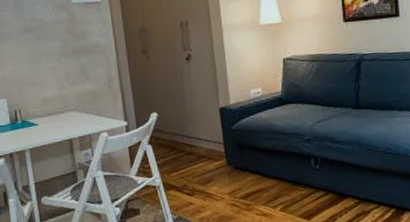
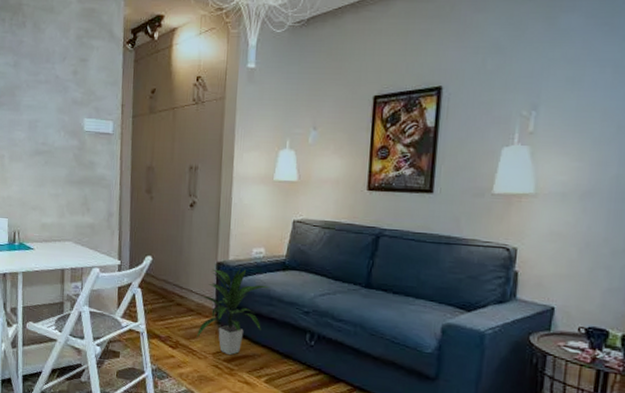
indoor plant: none [210,109,271,193] -> present [196,267,270,356]

